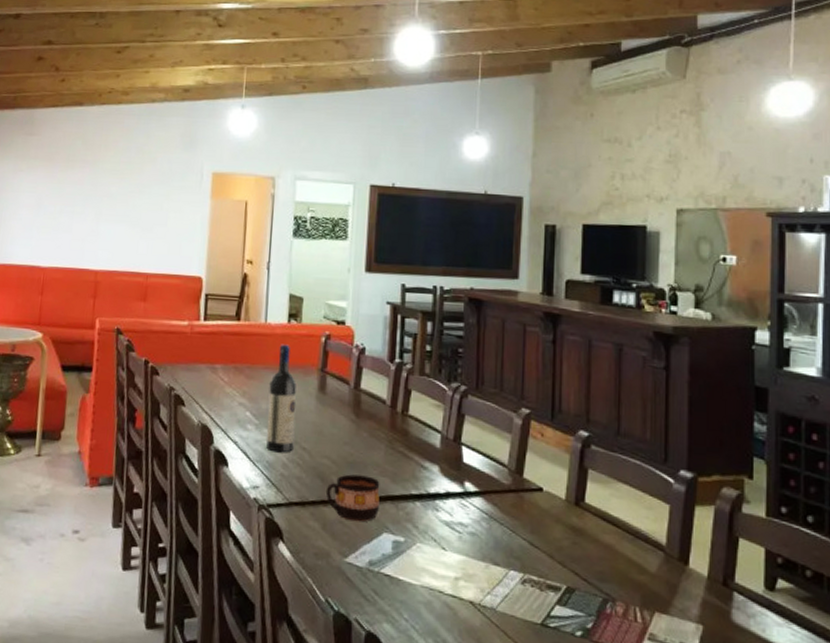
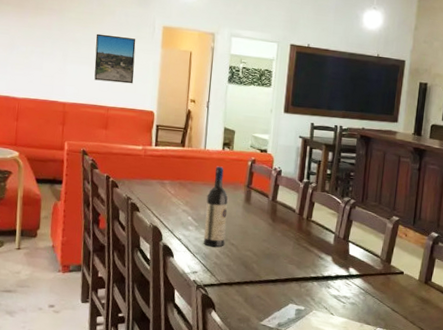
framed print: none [131,186,181,244] -> present [94,33,136,84]
cup: present [325,474,380,522] -> none [248,263,289,297]

